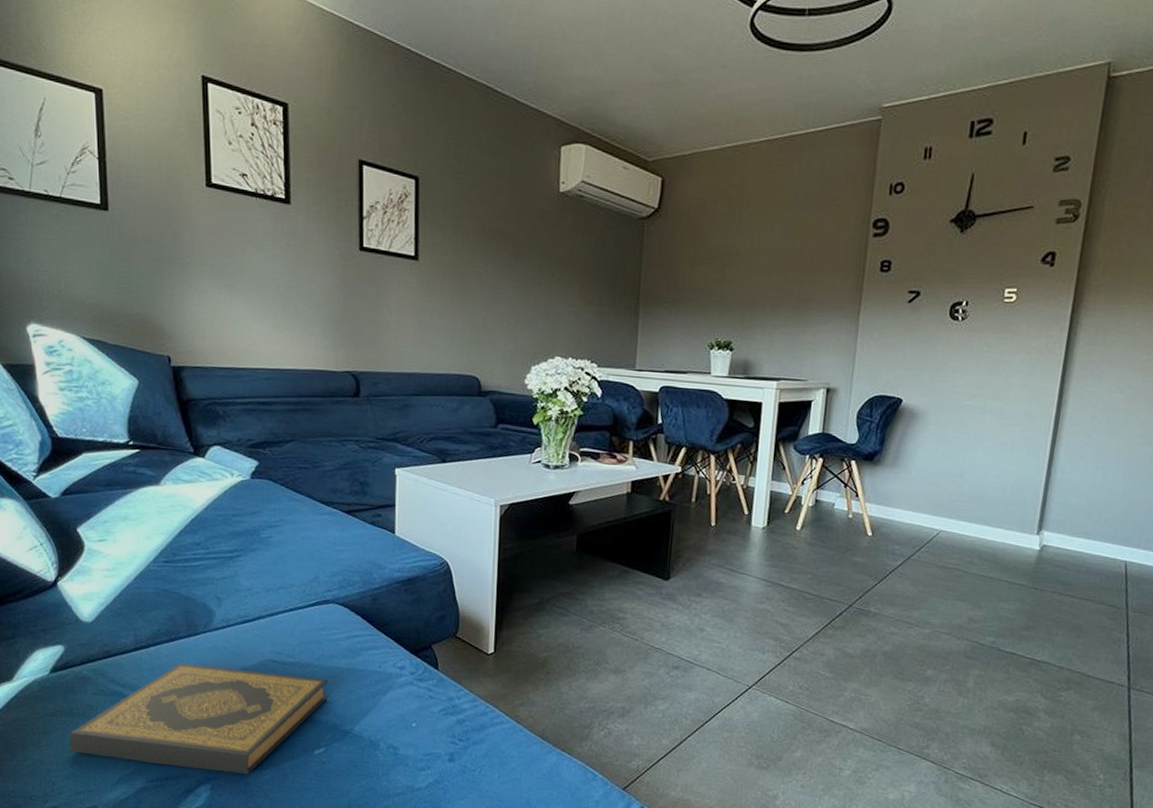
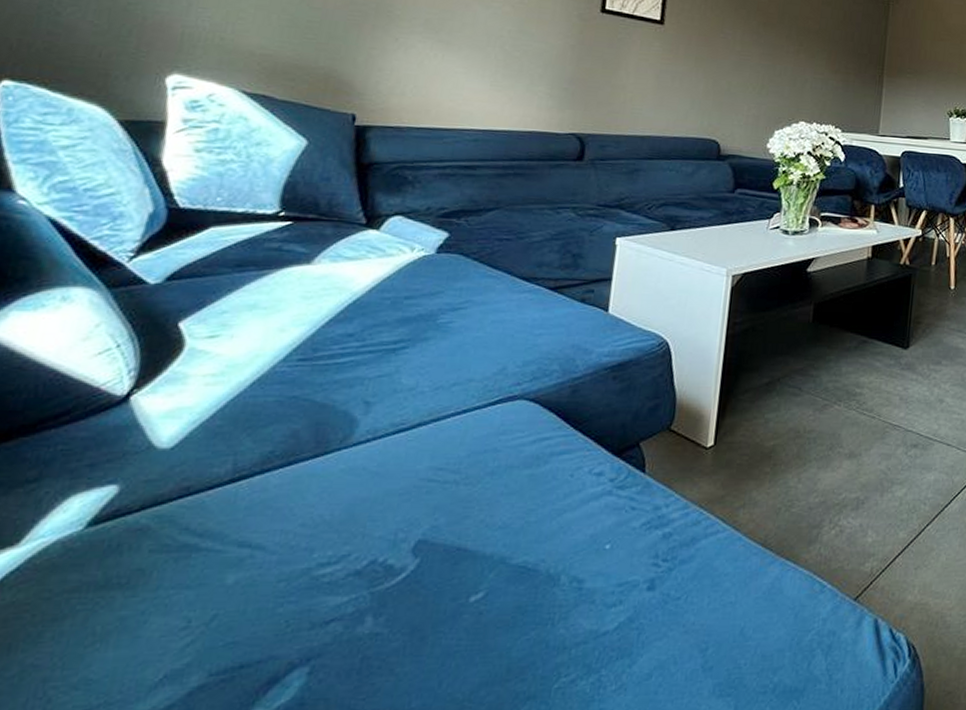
hardback book: present [69,663,328,774] -> none [91,494,501,647]

